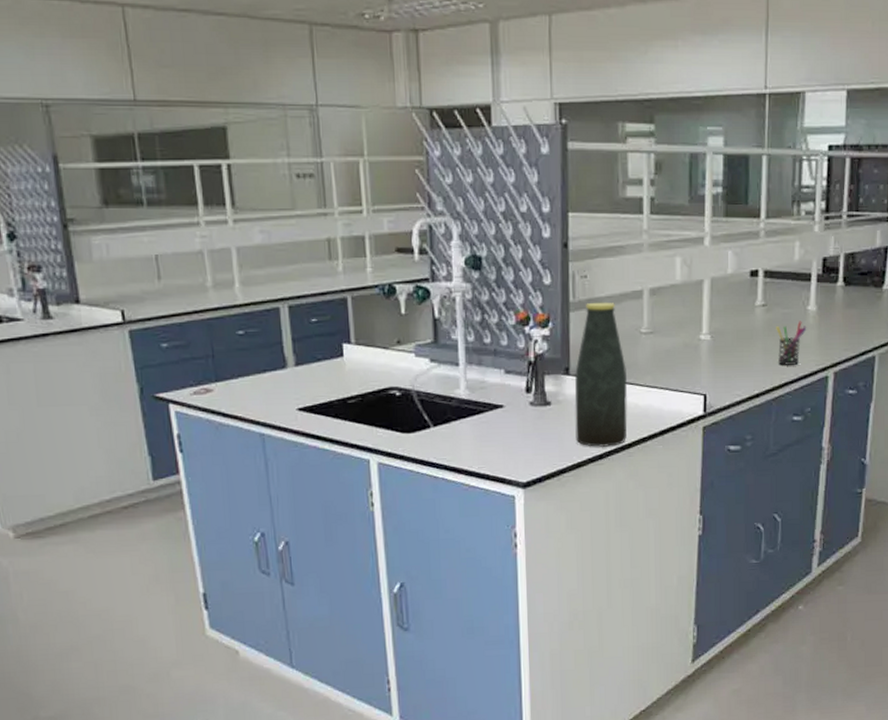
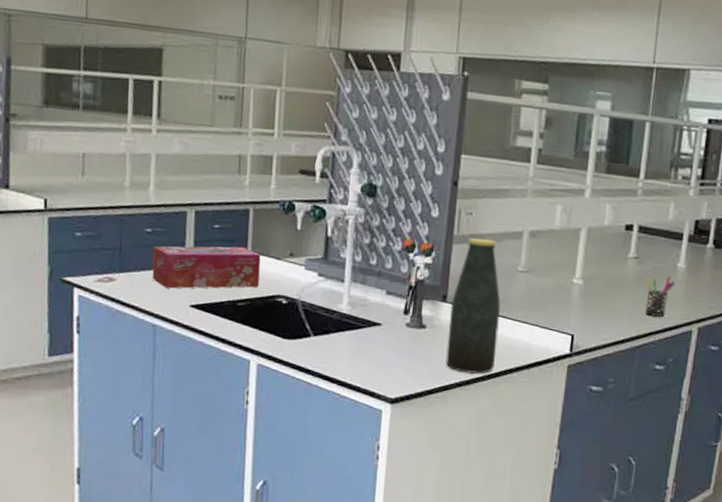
tissue box: none [248,339,369,393] -> present [152,246,261,289]

